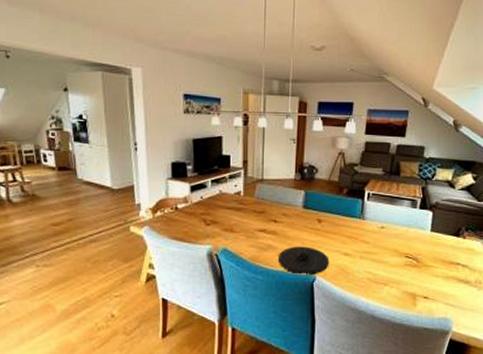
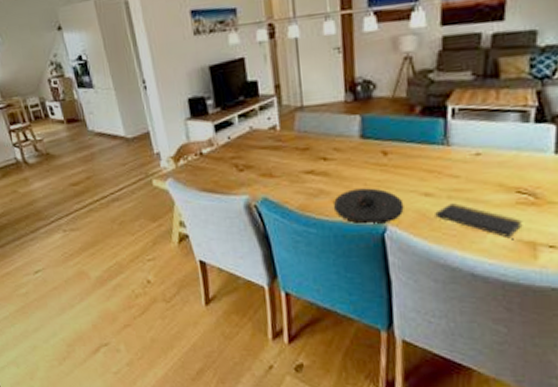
notepad: none [351,262,408,290] -> present [435,203,523,239]

